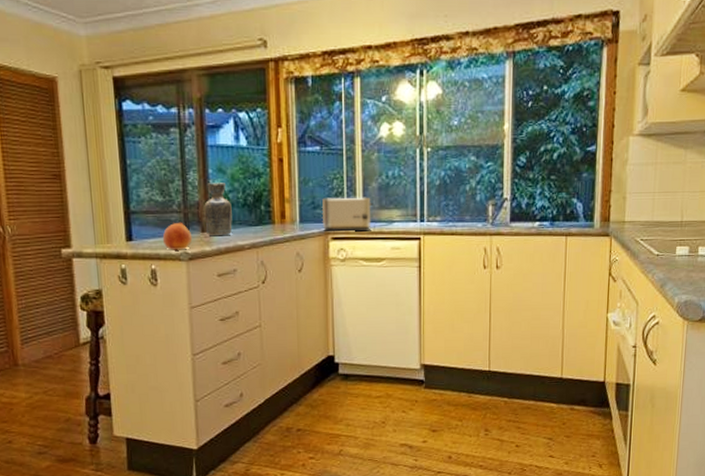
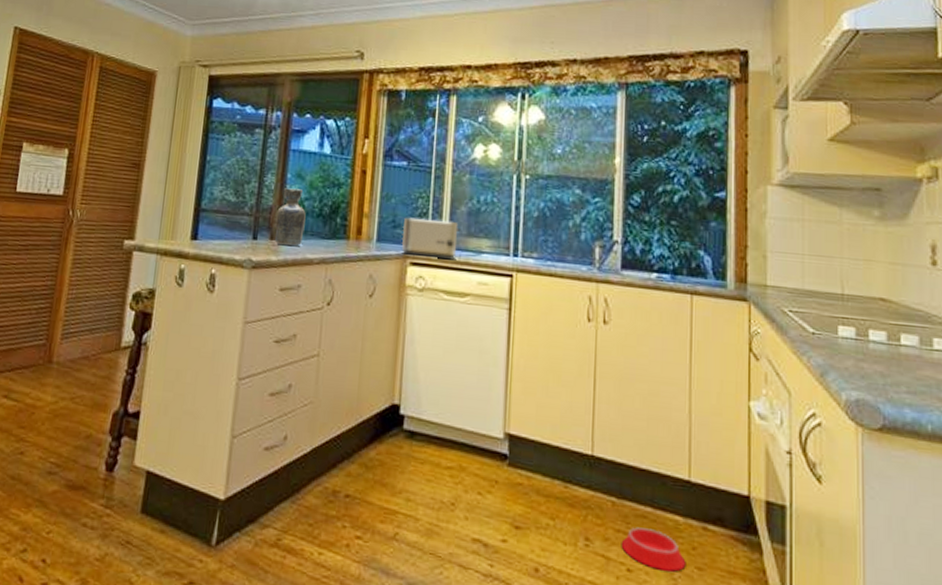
fruit: present [162,222,193,250] -> none [228,225,260,257]
pet bowl: none [511,415,558,442] -> present [621,527,686,572]

